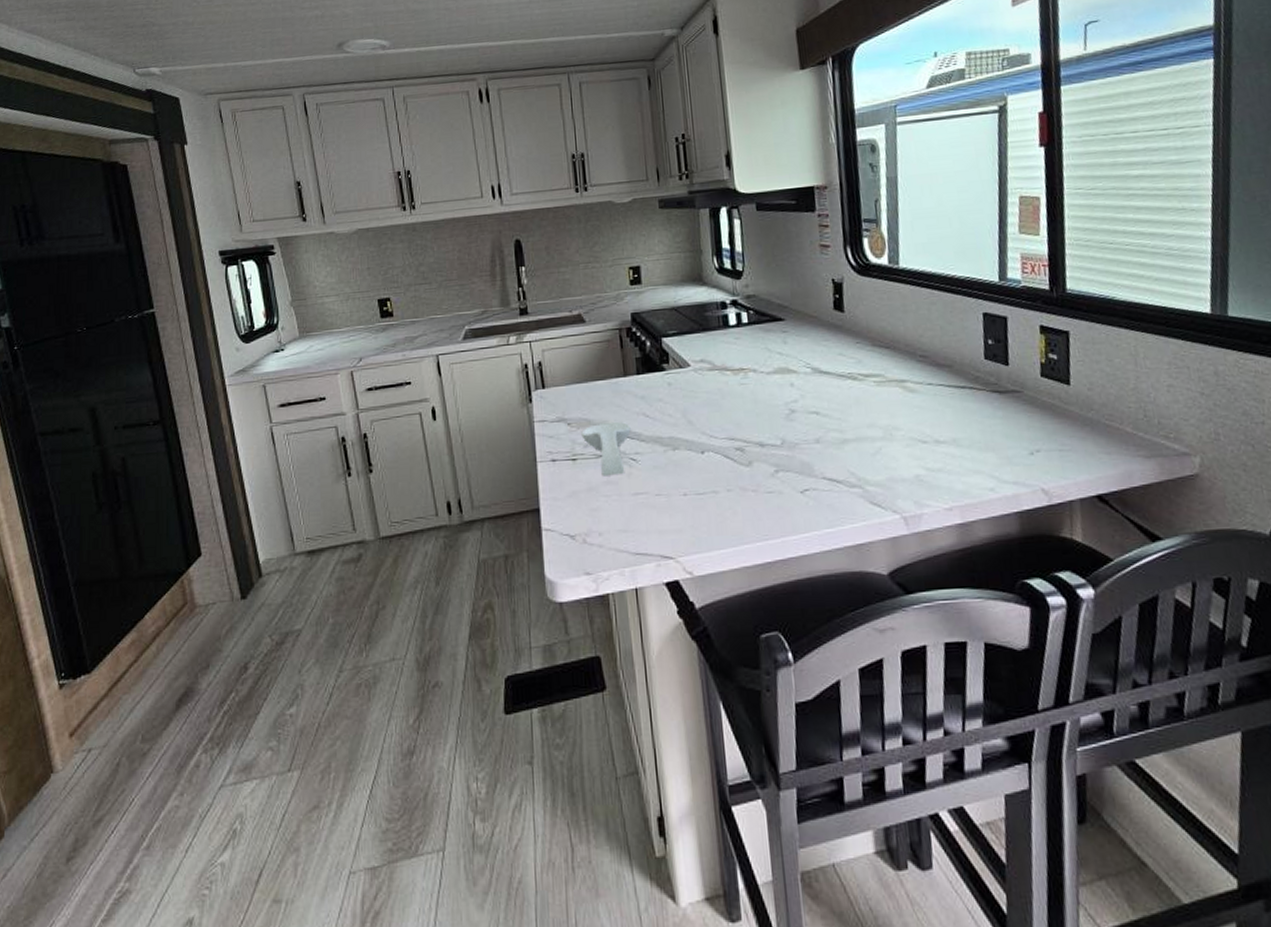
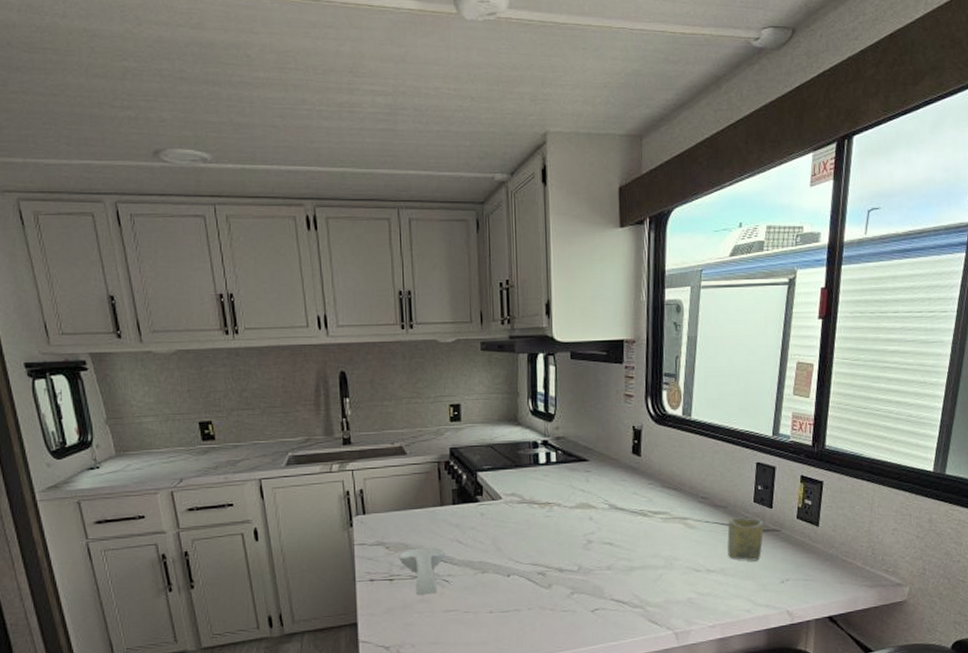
cup: none [955,377,1001,429] -> present [726,517,765,561]

